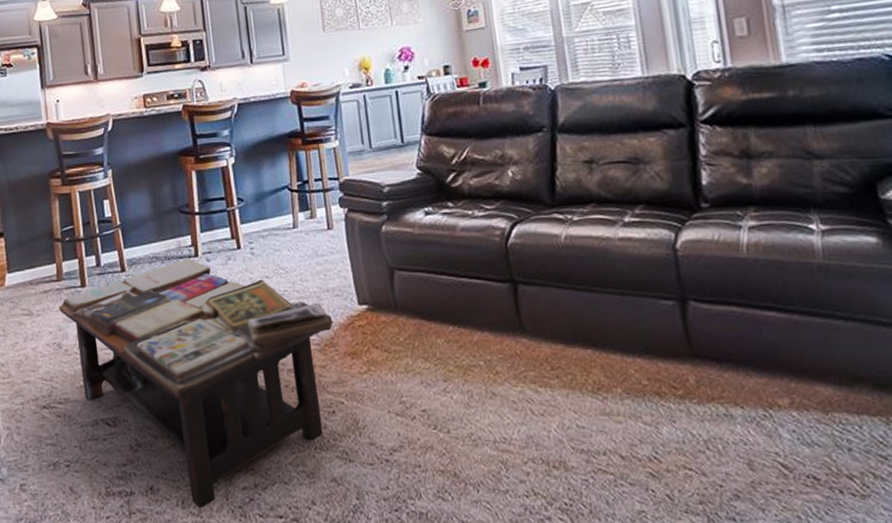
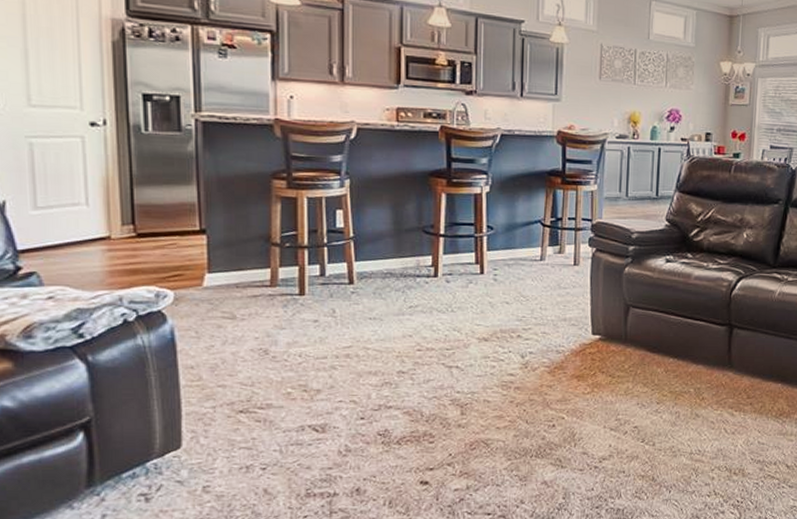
coffee table: present [59,258,333,507] -> none [270,277,566,507]

